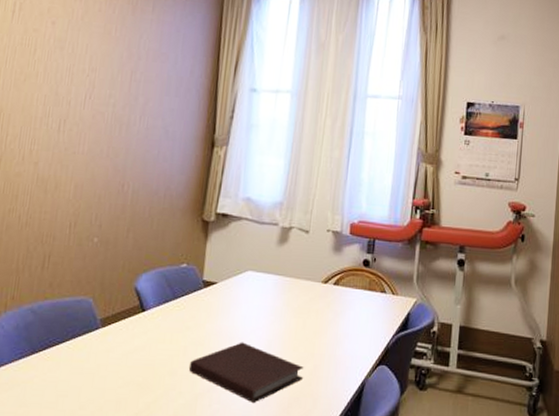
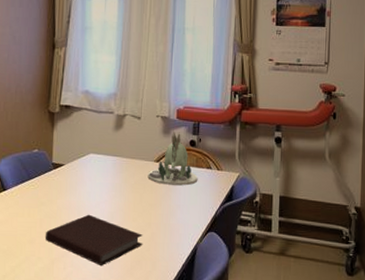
toy dinosaur: none [313,247,371,311] -> present [147,130,198,186]

